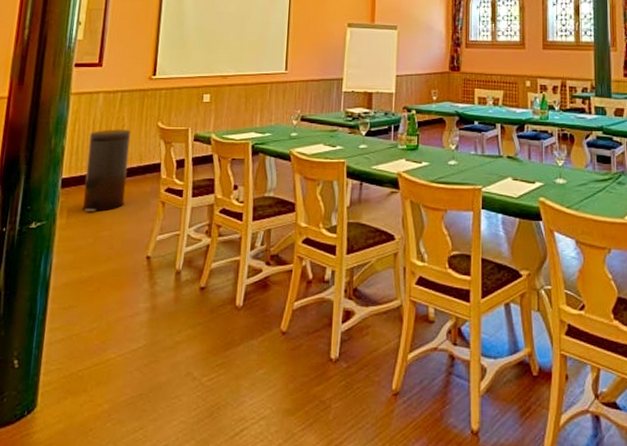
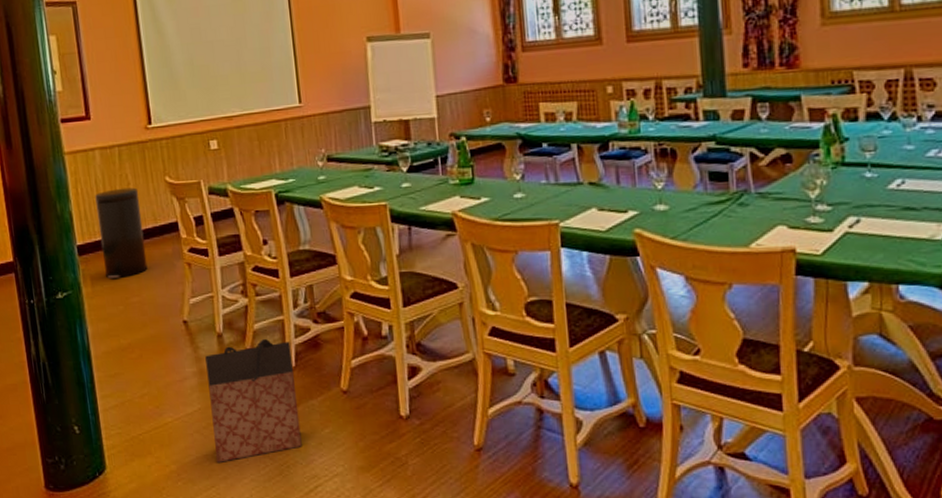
bag: none [149,277,242,404] -> present [205,338,302,464]

